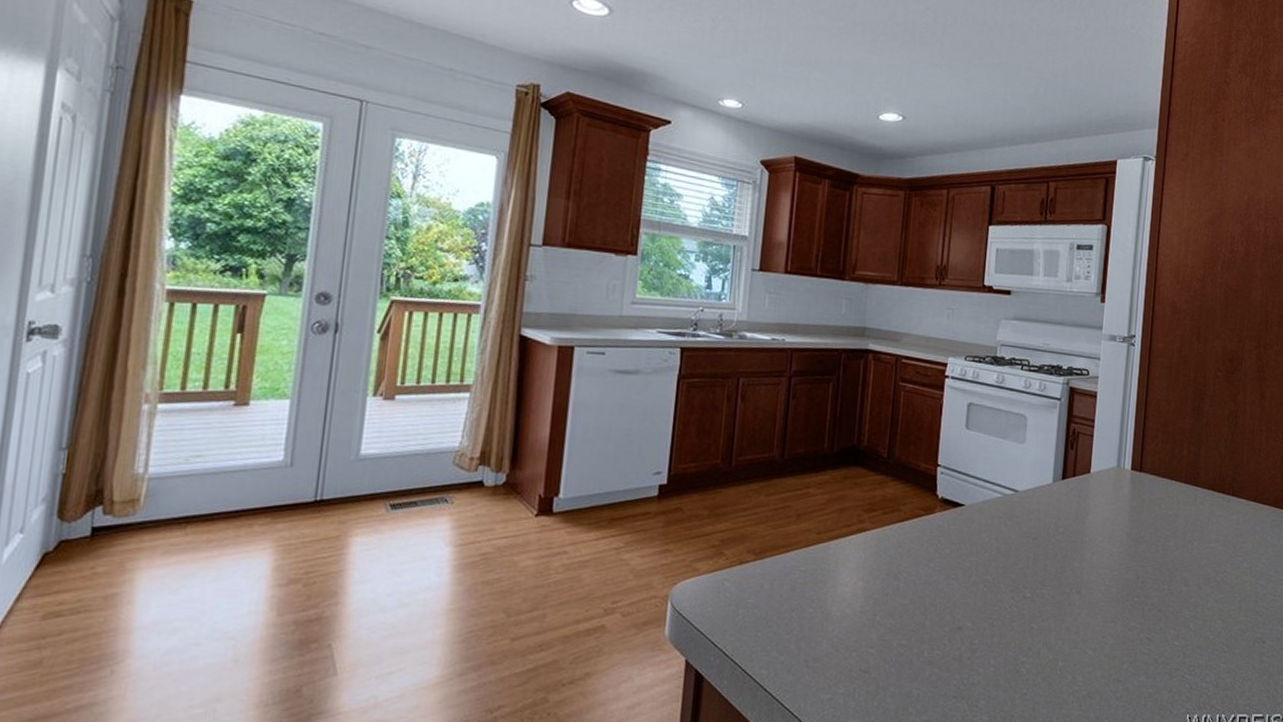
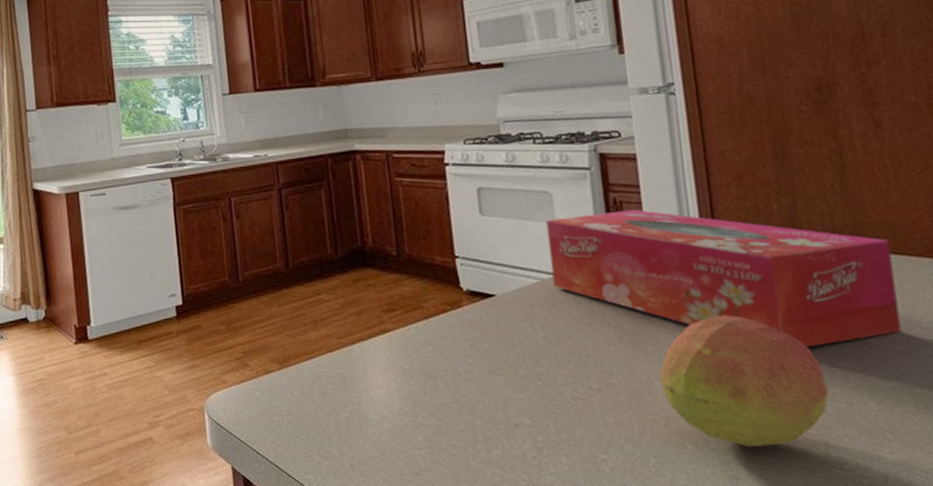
tissue box: none [1013,440,1253,572] -> present [546,209,902,347]
fruit: none [1078,540,1194,655] -> present [660,315,830,448]

